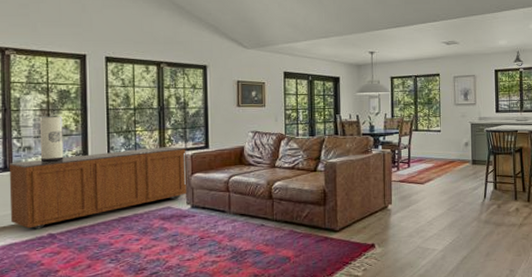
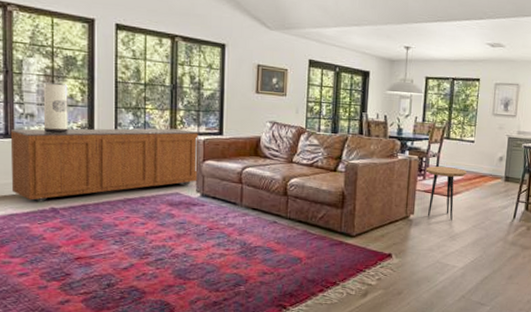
side table: none [398,156,436,207] -> present [425,166,467,221]

